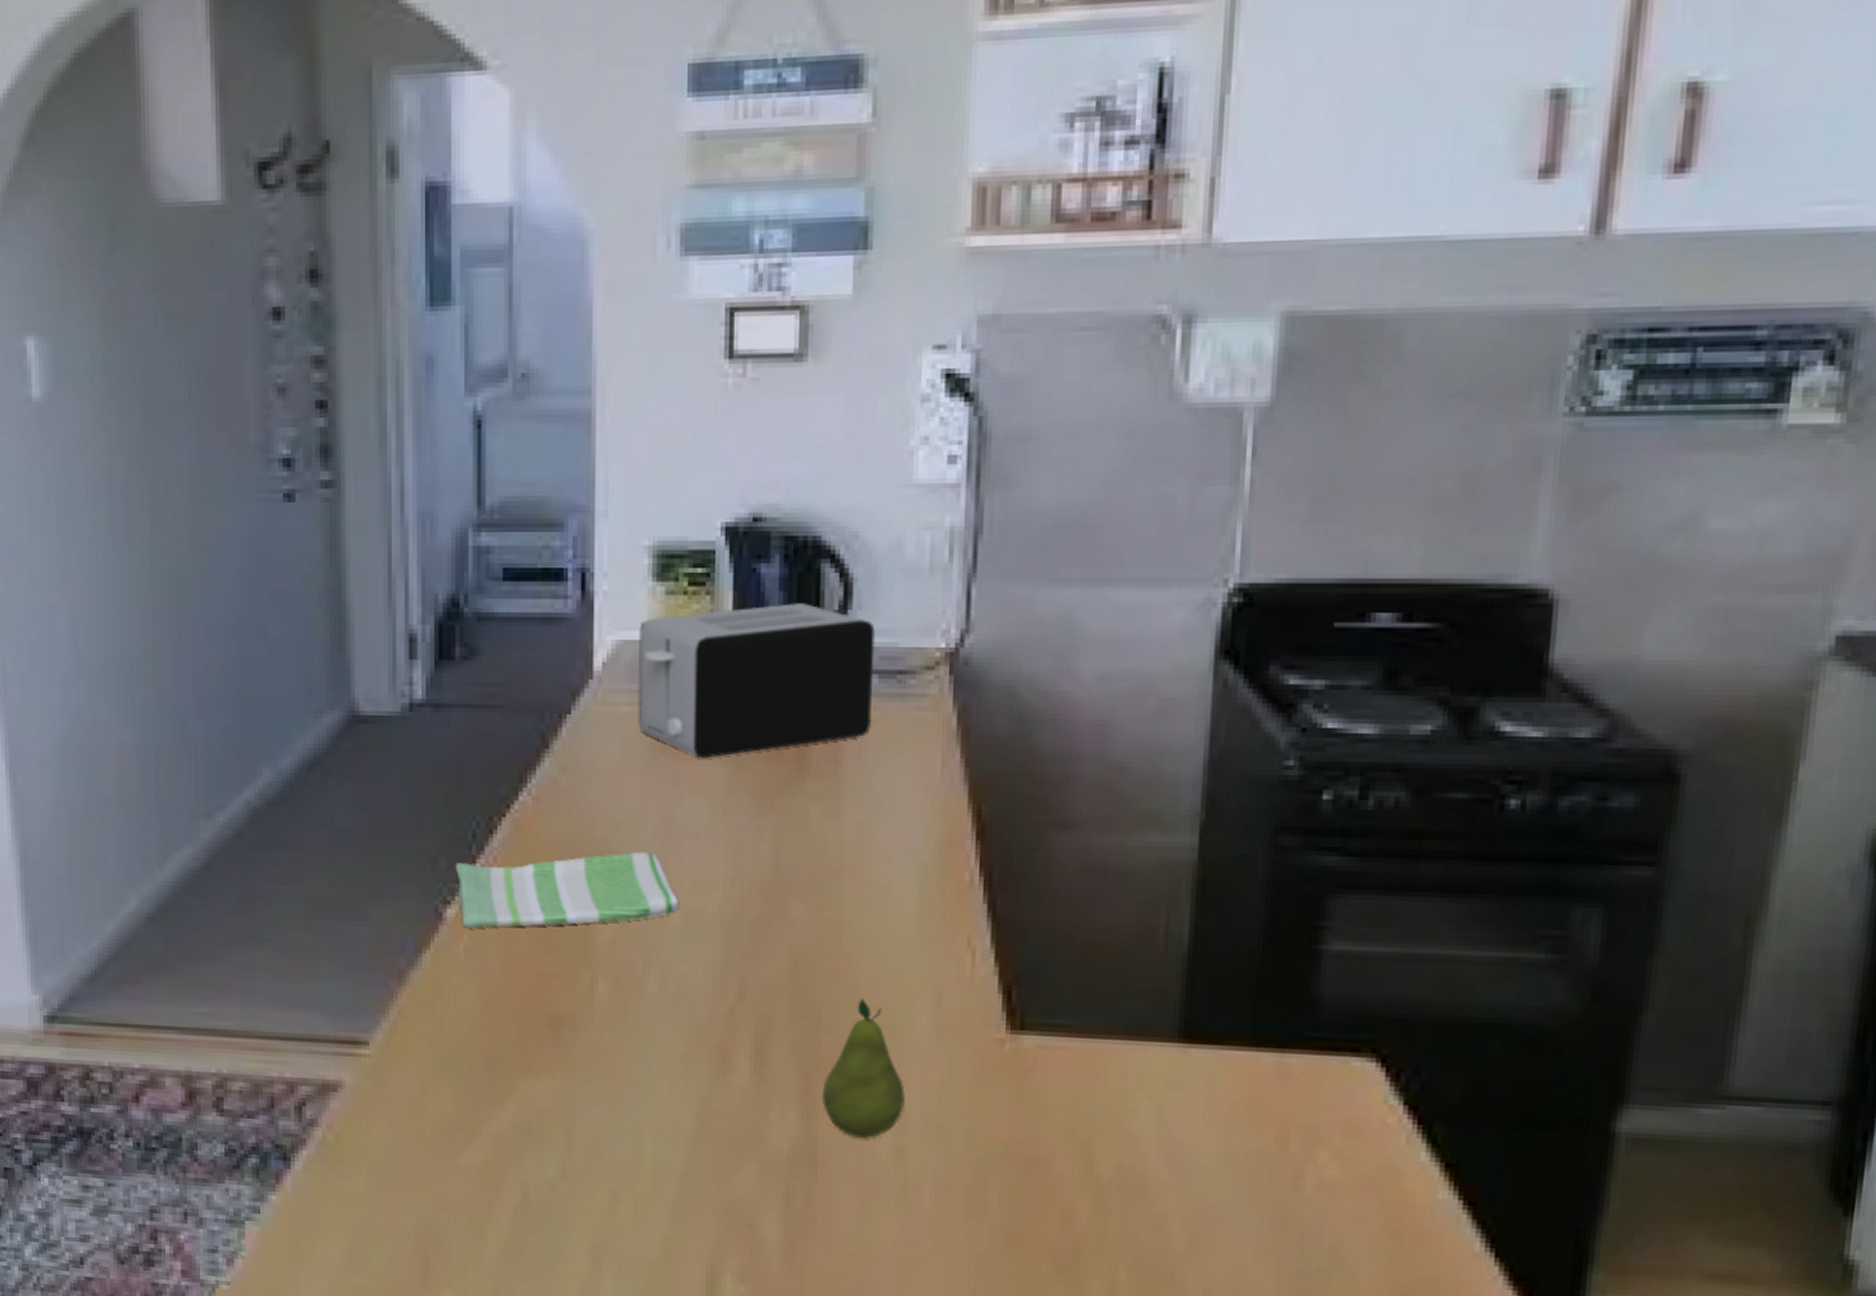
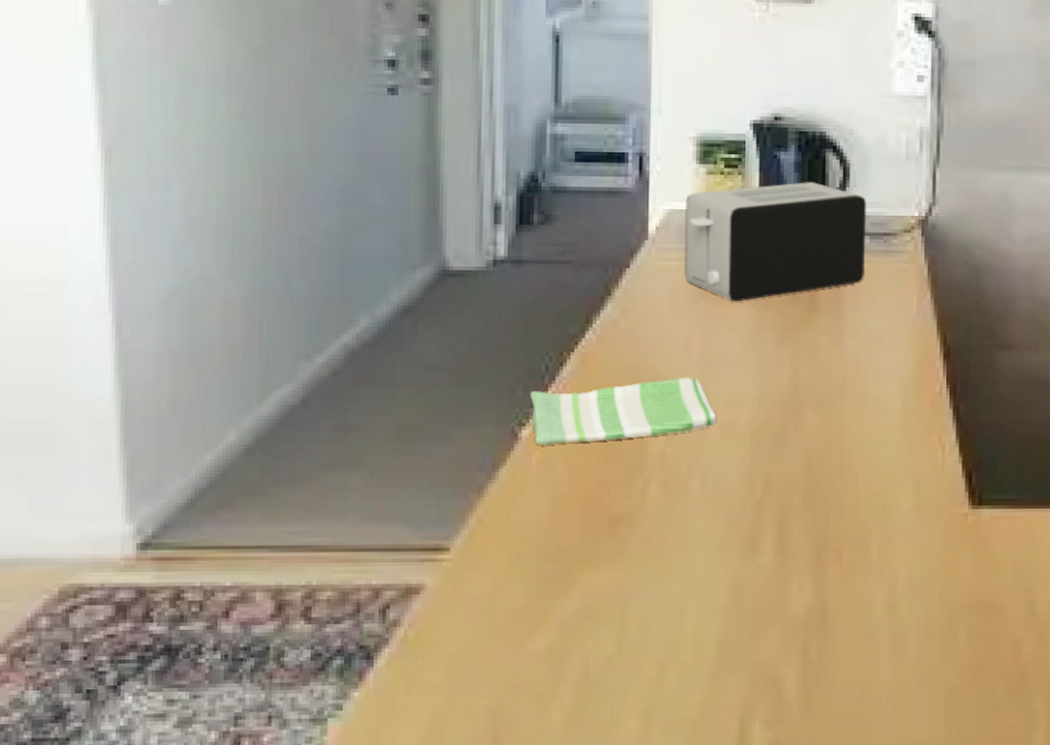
fruit: present [821,998,905,1138] -> none [830,487,894,599]

